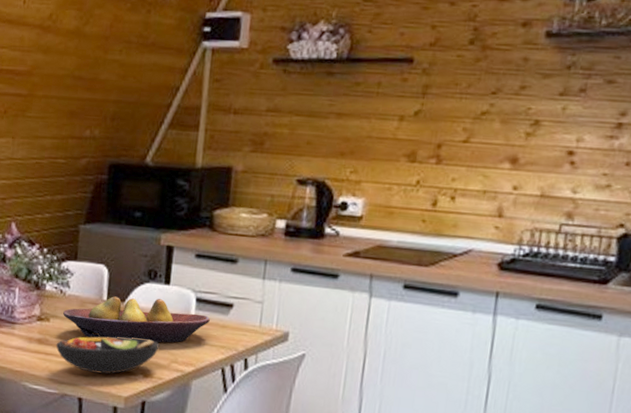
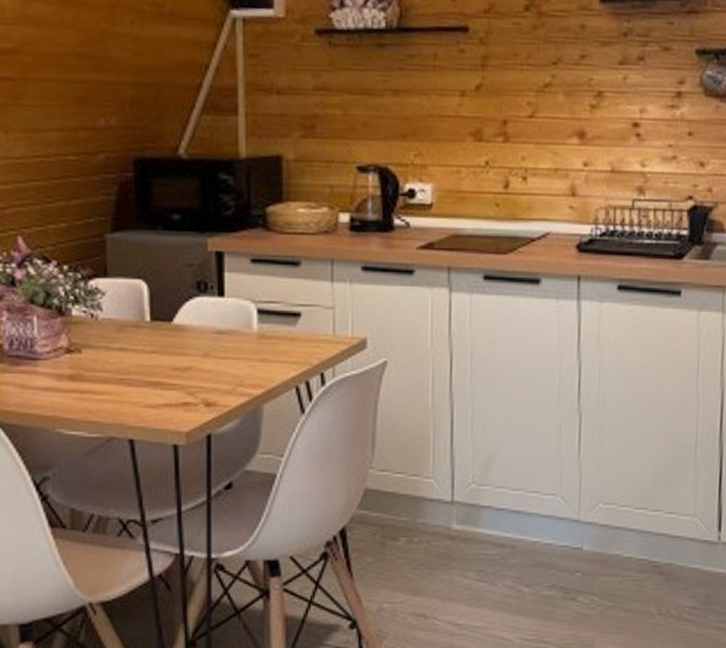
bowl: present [56,336,160,374] -> none [93,362,220,408]
fruit bowl: present [63,296,210,343] -> none [98,314,276,368]

